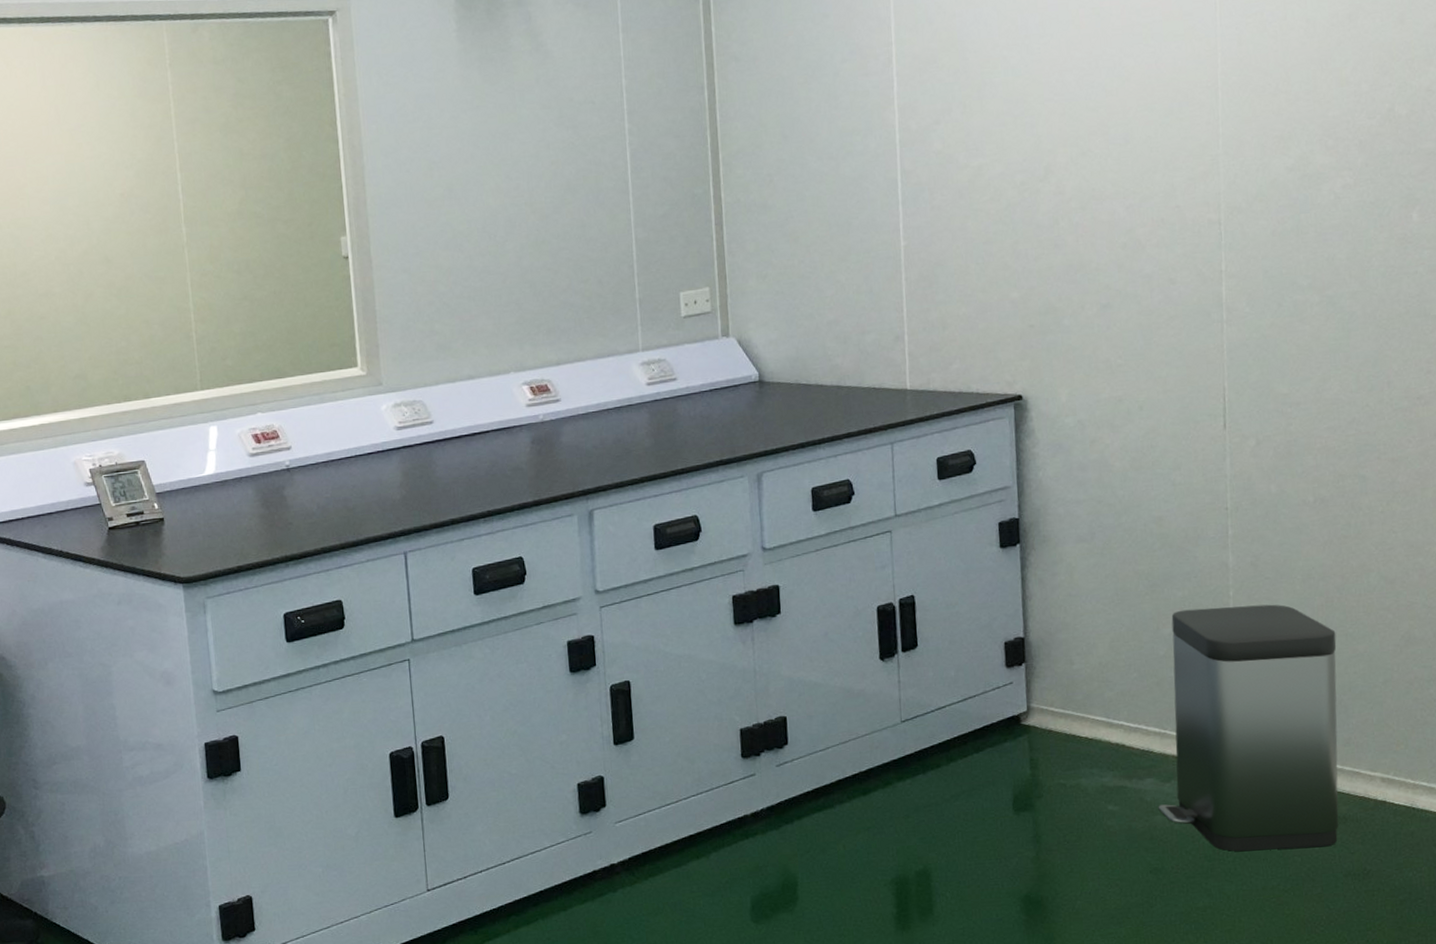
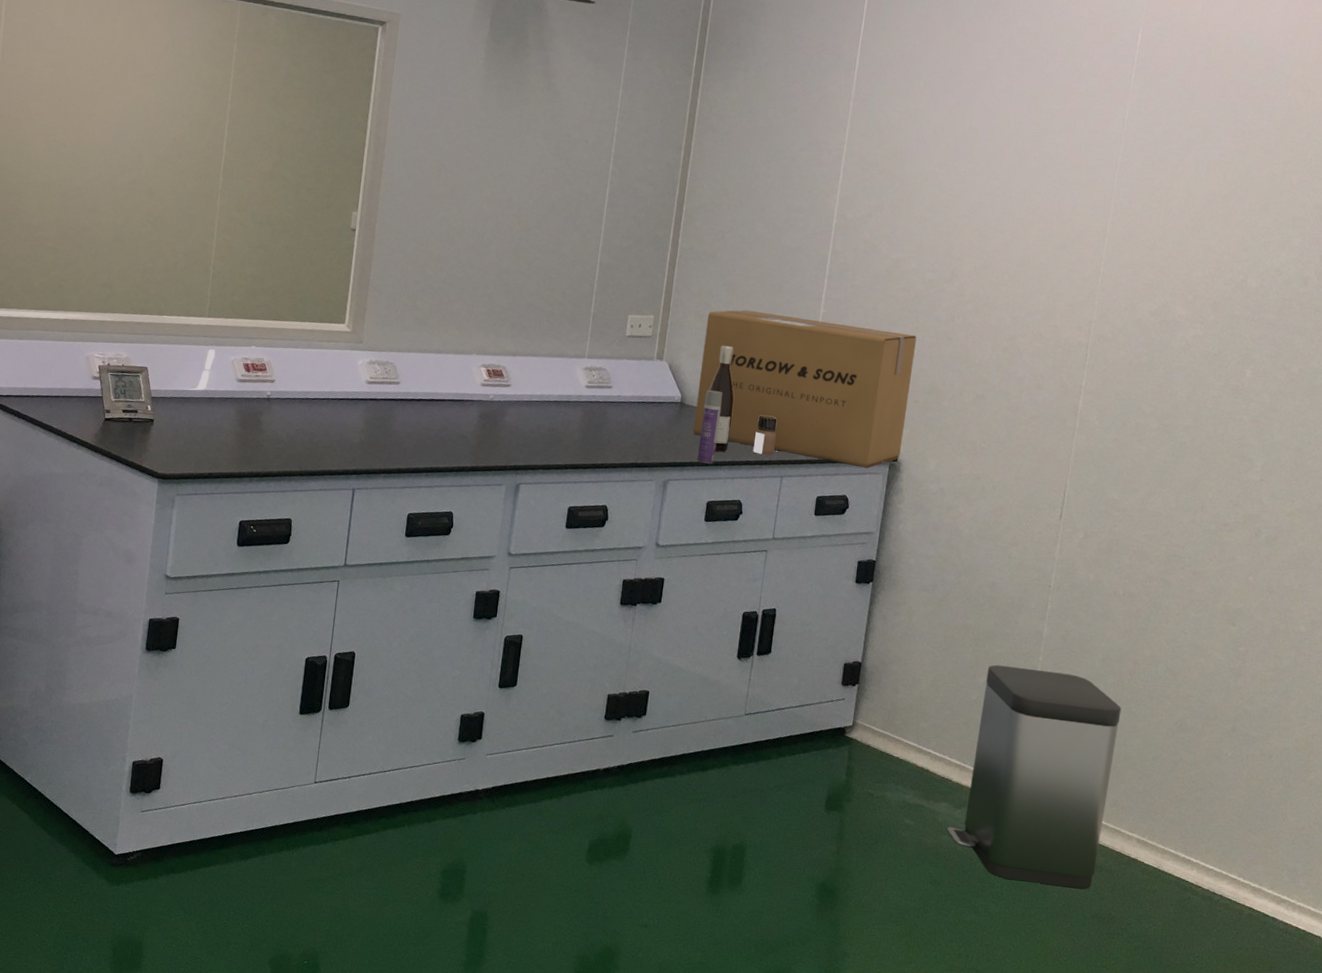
box: none [771,249,1025,415] -> present [693,309,916,469]
aerosol can: none [786,359,811,446] -> present [697,390,723,464]
bottle: none [789,304,824,429] -> present [709,345,735,452]
bottle: none [852,376,878,423] -> present [753,415,778,456]

